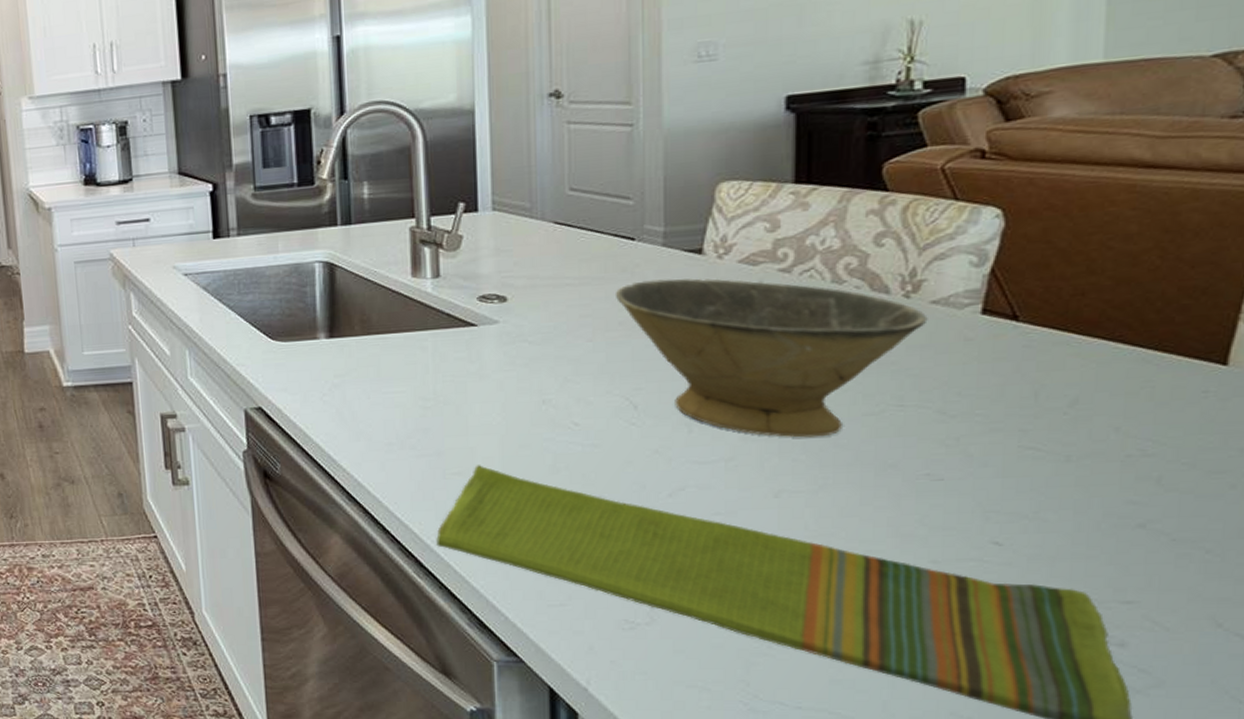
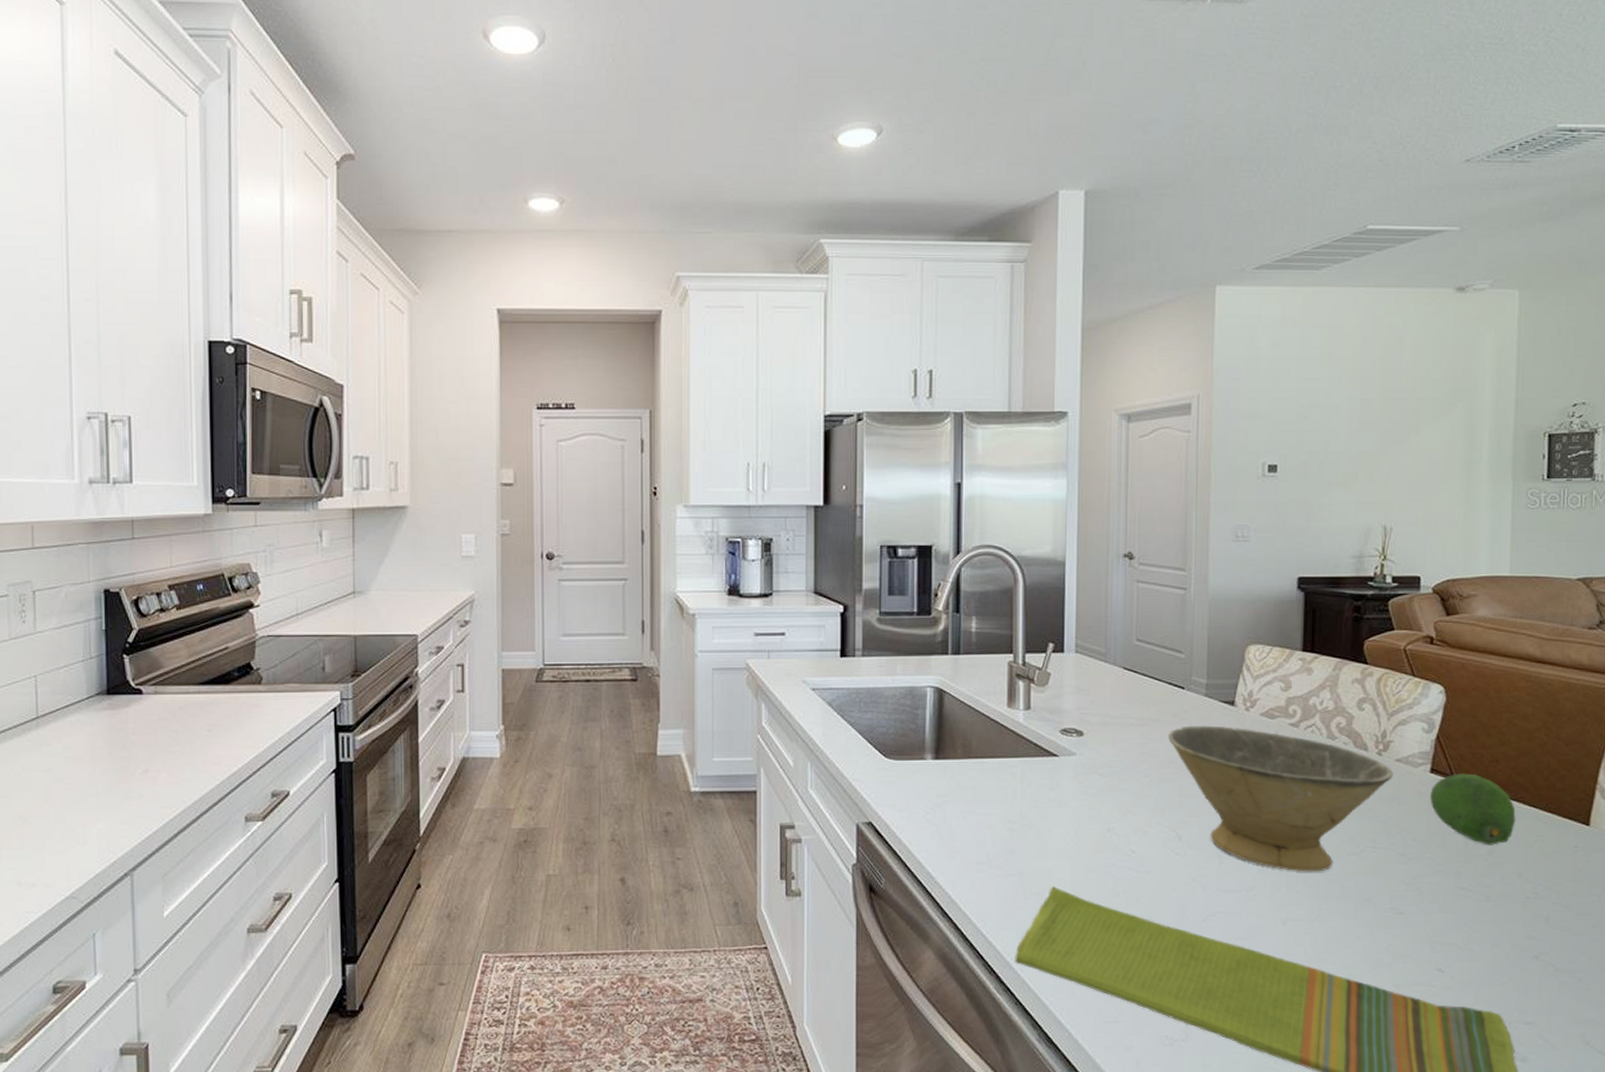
fruit: none [981,311,1112,396] -> present [1430,773,1516,845]

